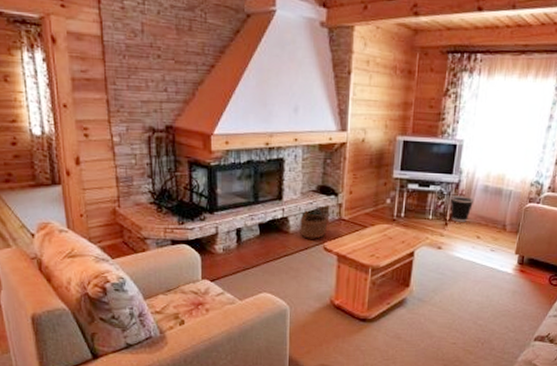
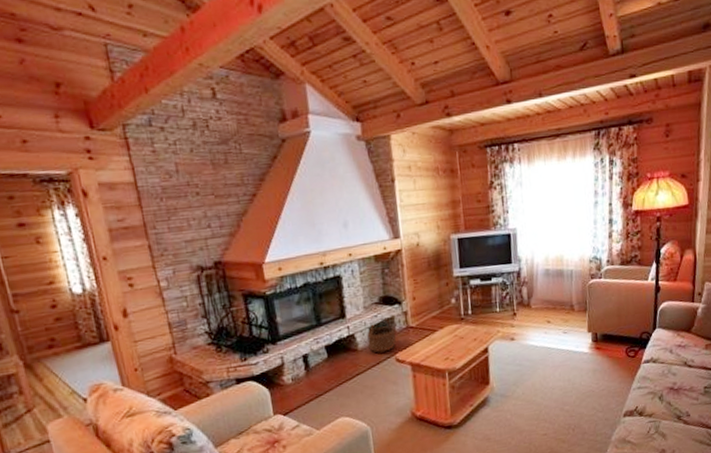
wastebasket: present [450,195,475,222] -> none [513,283,538,310]

